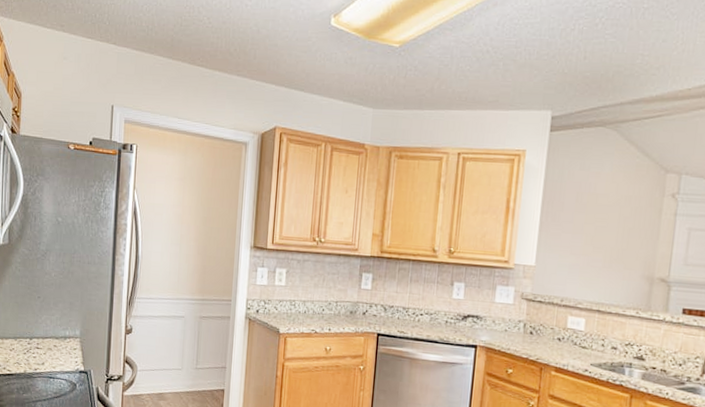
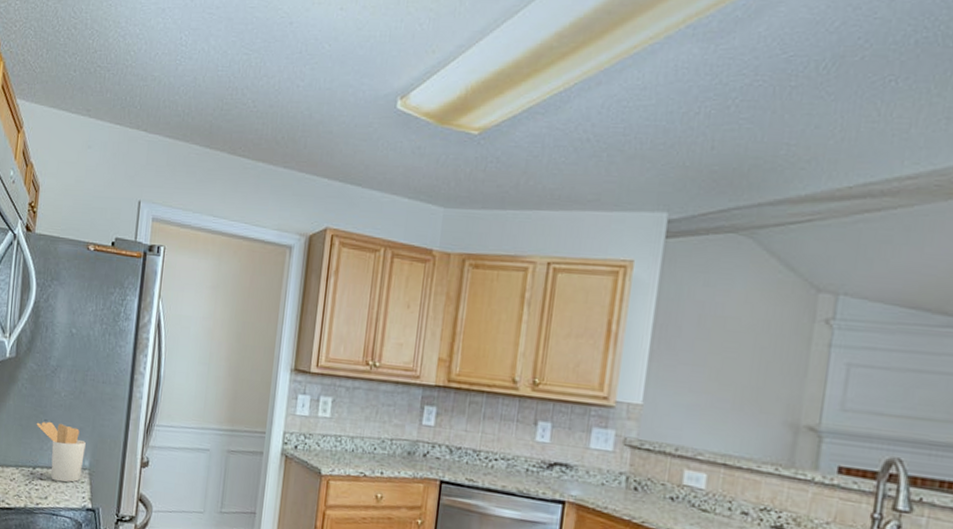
utensil holder: none [30,298,76,350] -> present [36,421,86,483]

